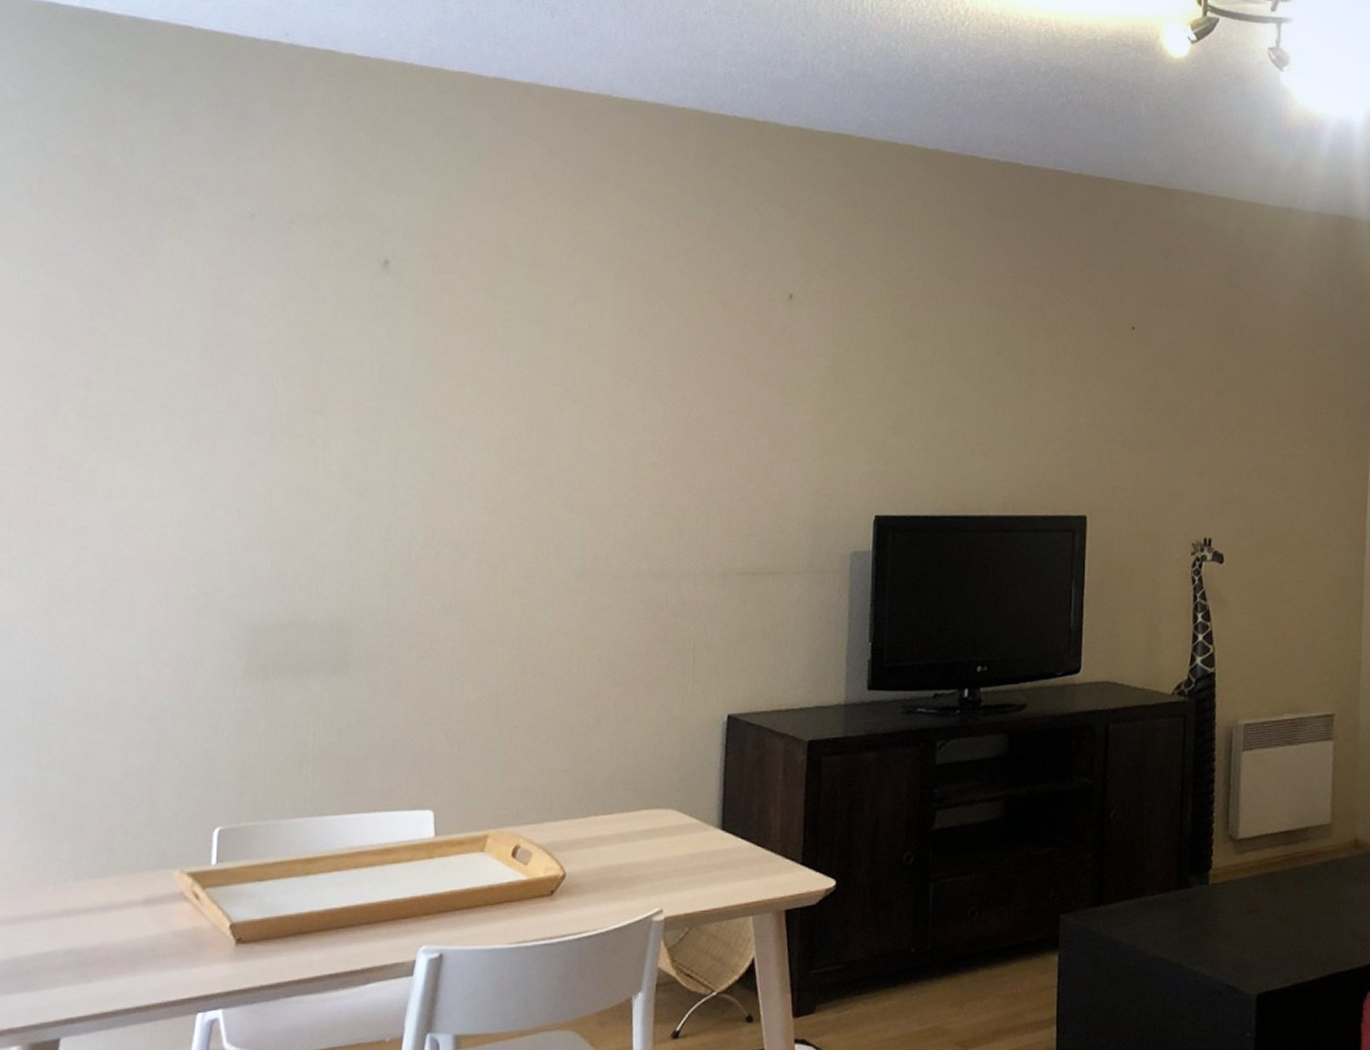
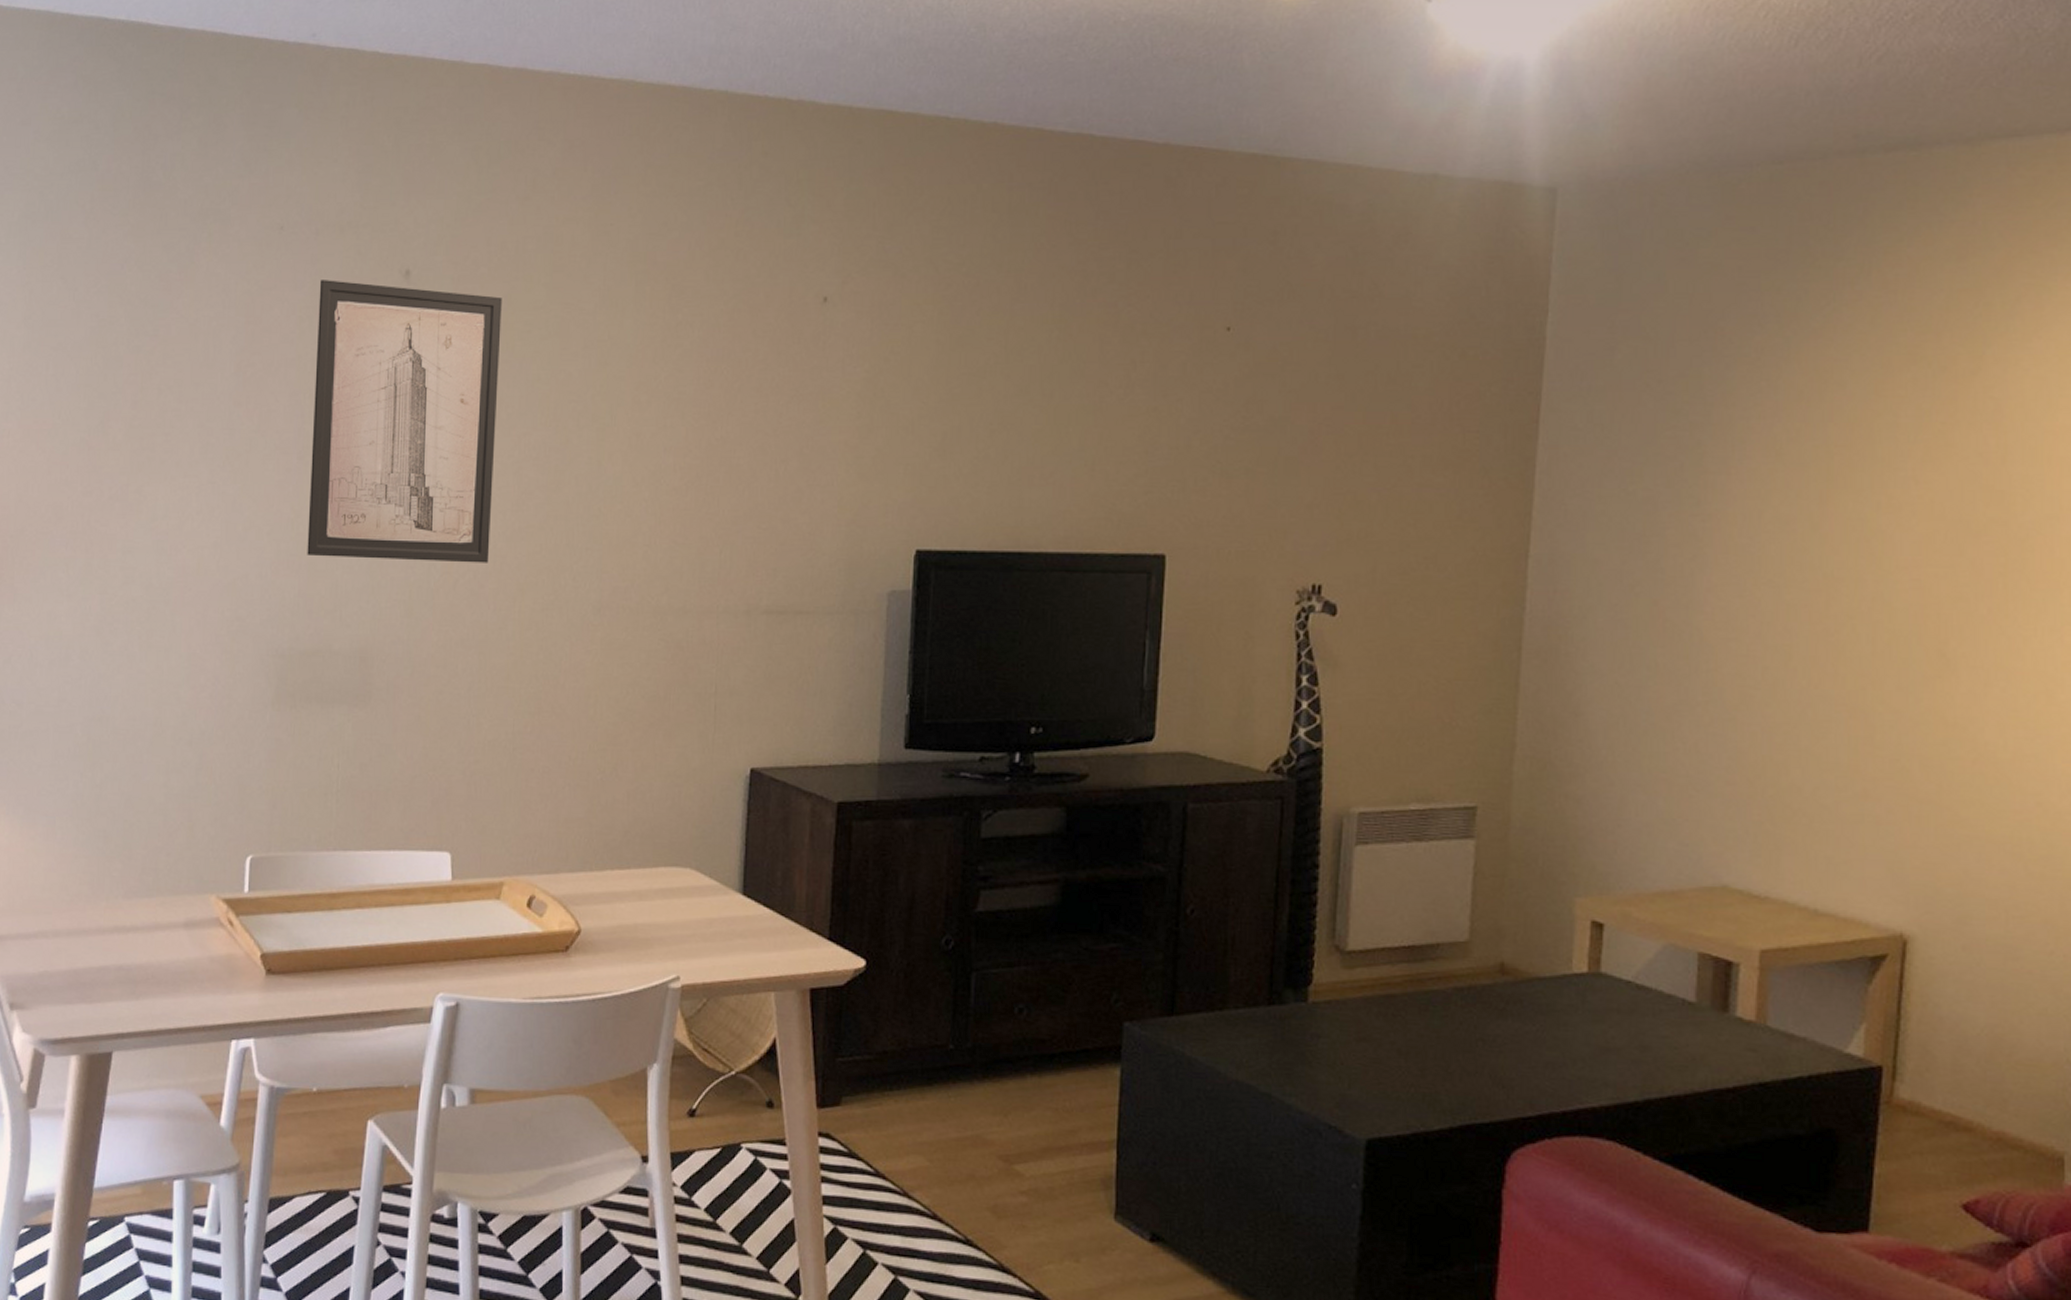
wall art: none [280,267,483,535] -> present [307,280,502,563]

